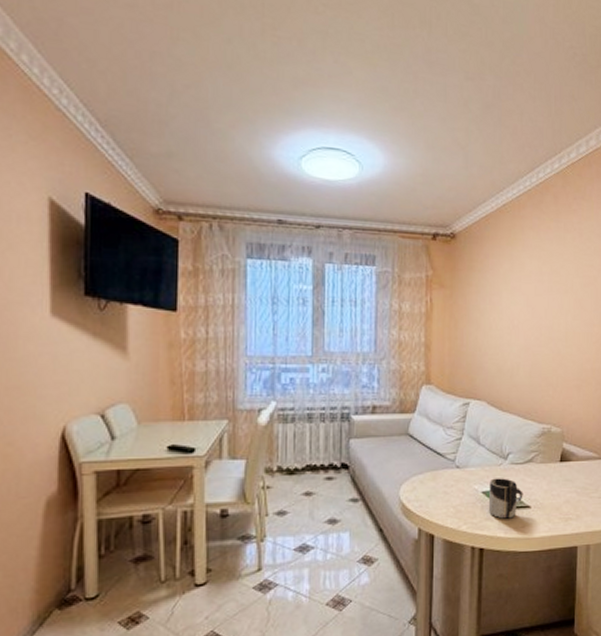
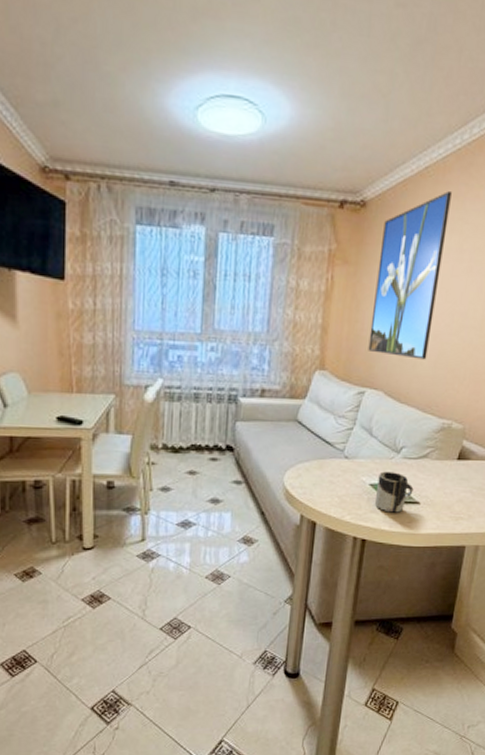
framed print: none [469,224,527,370] -> present [368,191,452,360]

